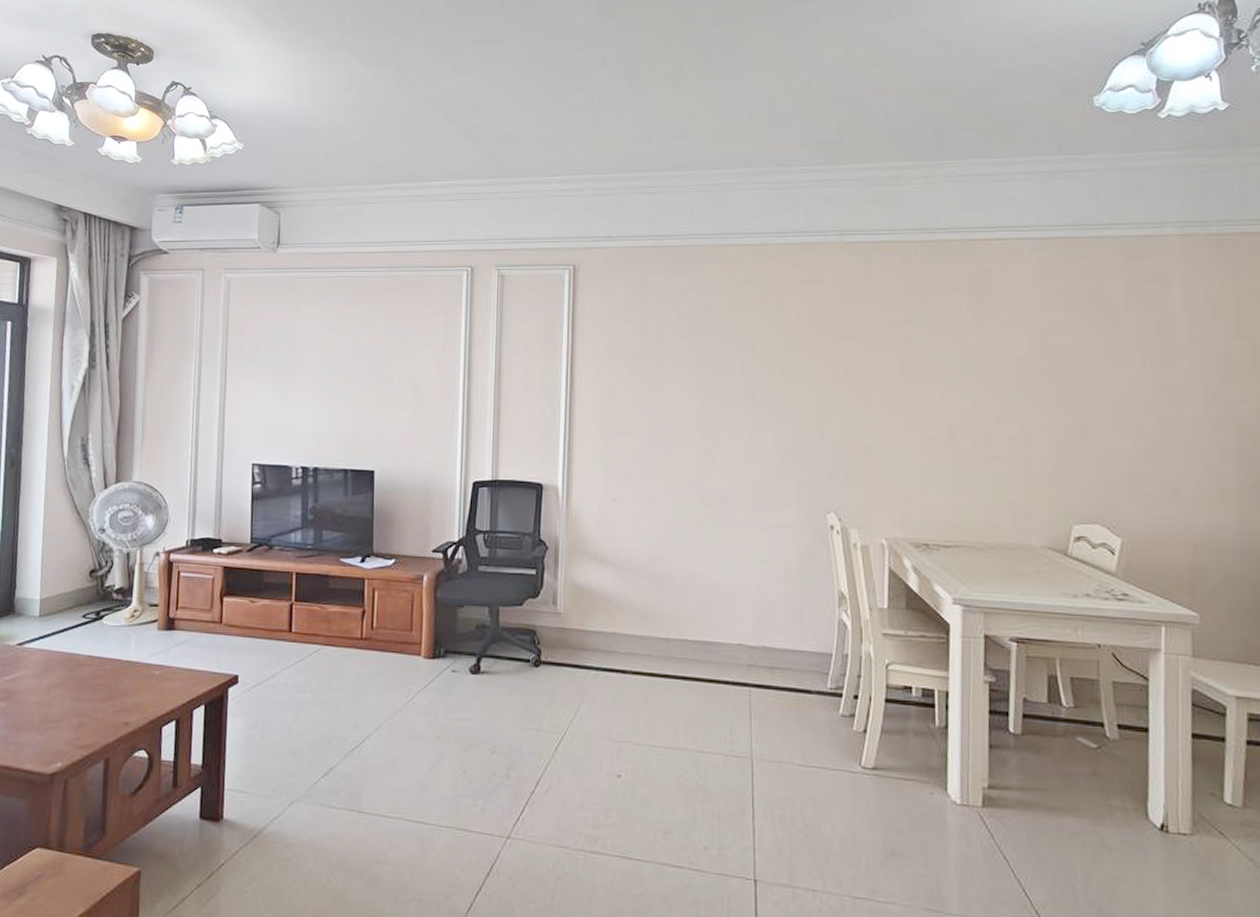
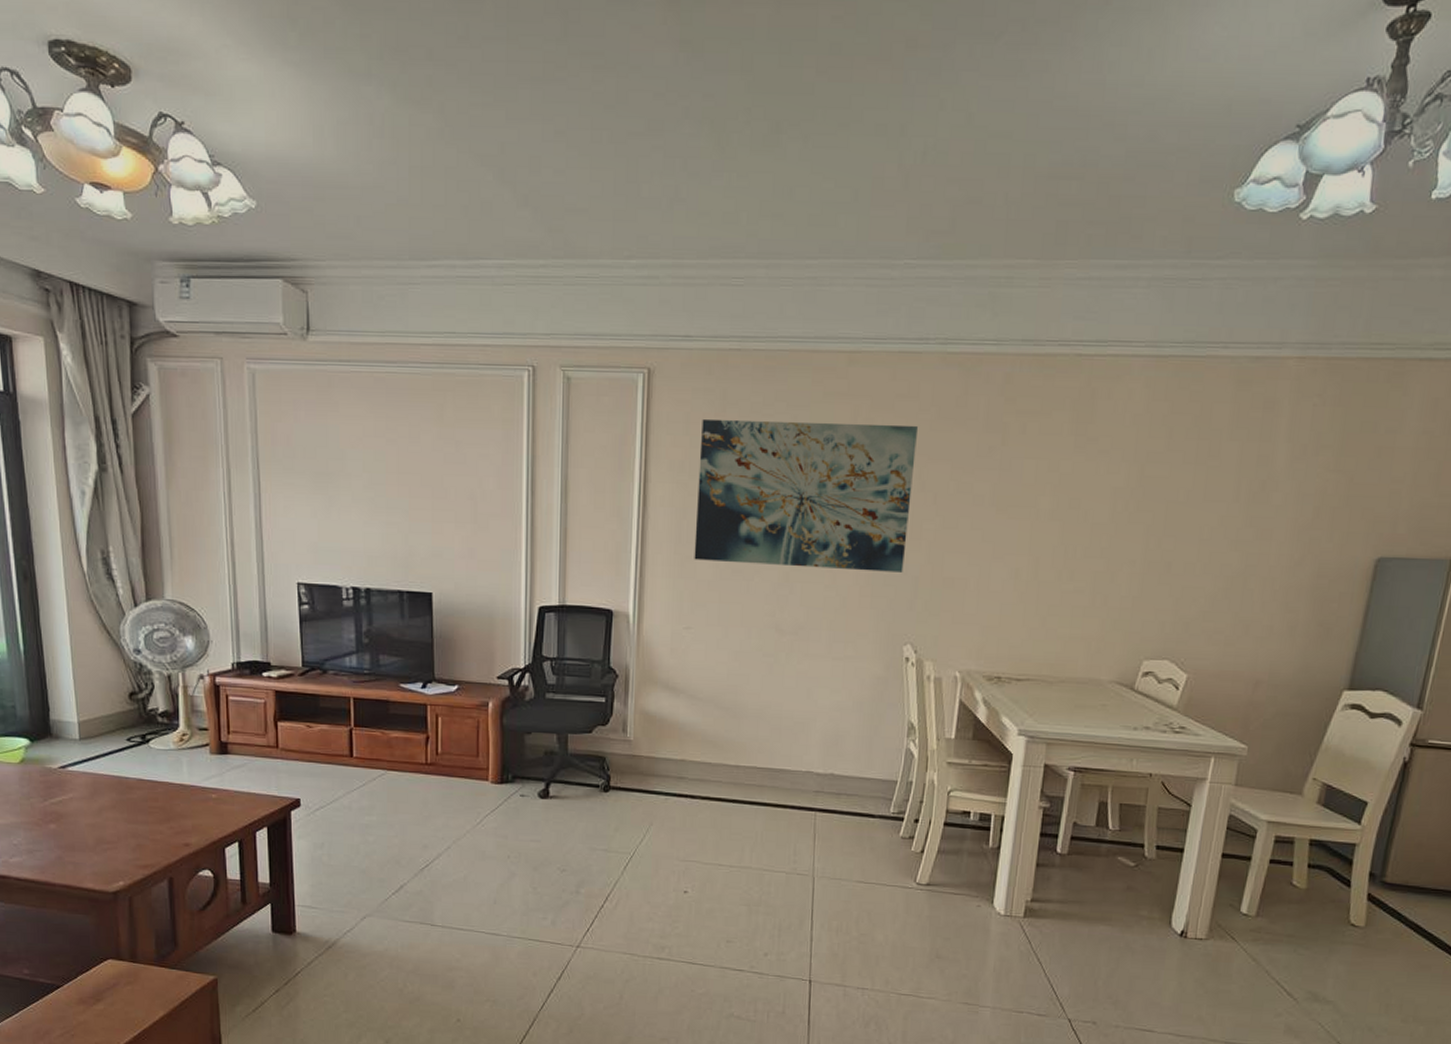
wall art: none [619,306,824,442] -> present [694,418,917,572]

